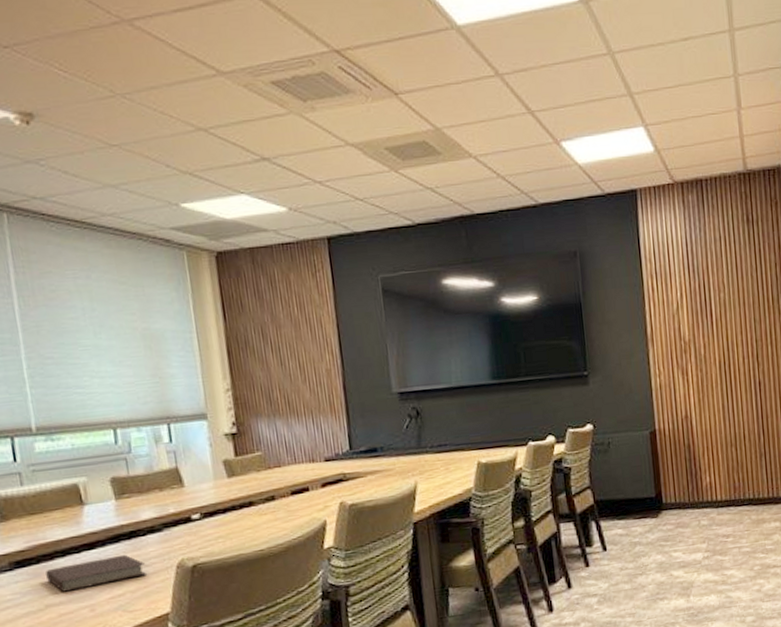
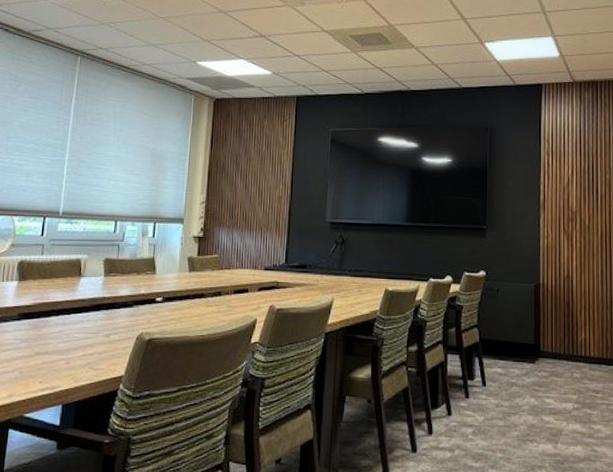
notebook: present [45,554,146,592] -> none [41,321,115,345]

